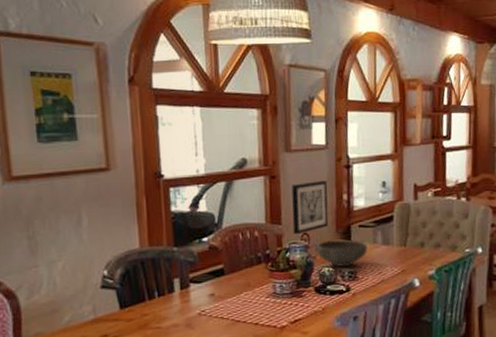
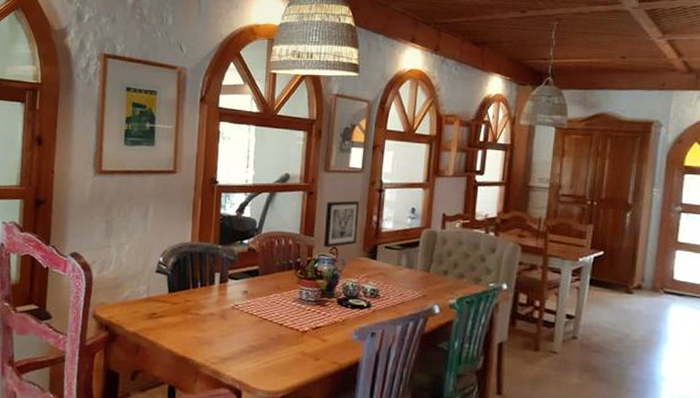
bowl: present [316,239,368,268] -> none [343,257,391,284]

